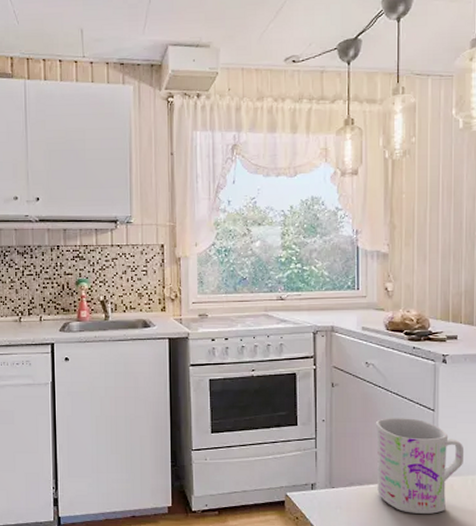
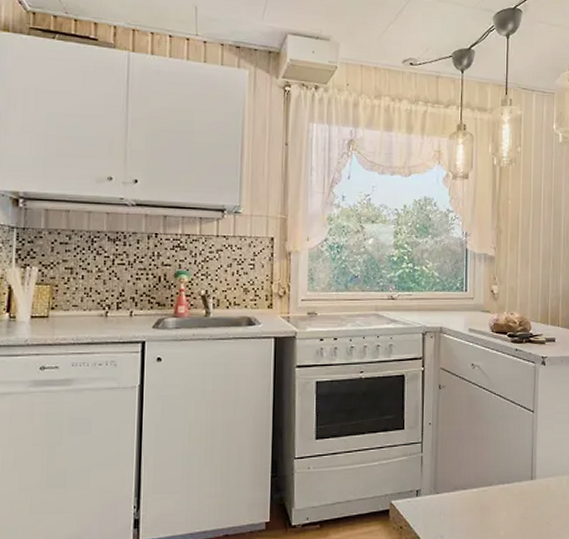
mug: present [376,418,465,514] -> none [480,420,560,516]

